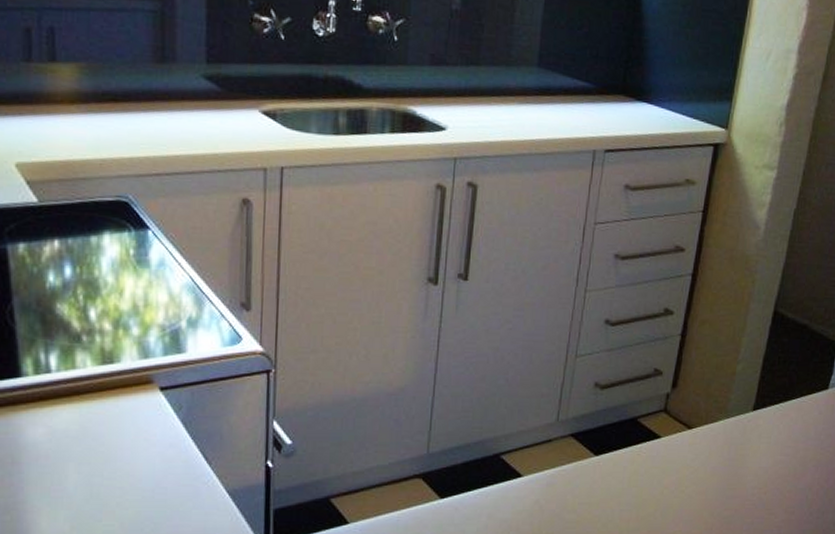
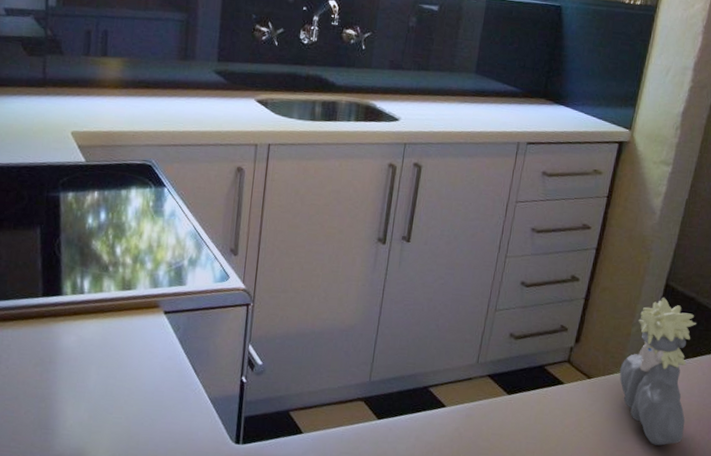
bust sculpture: none [724,328,810,500] -> present [619,298,696,446]

